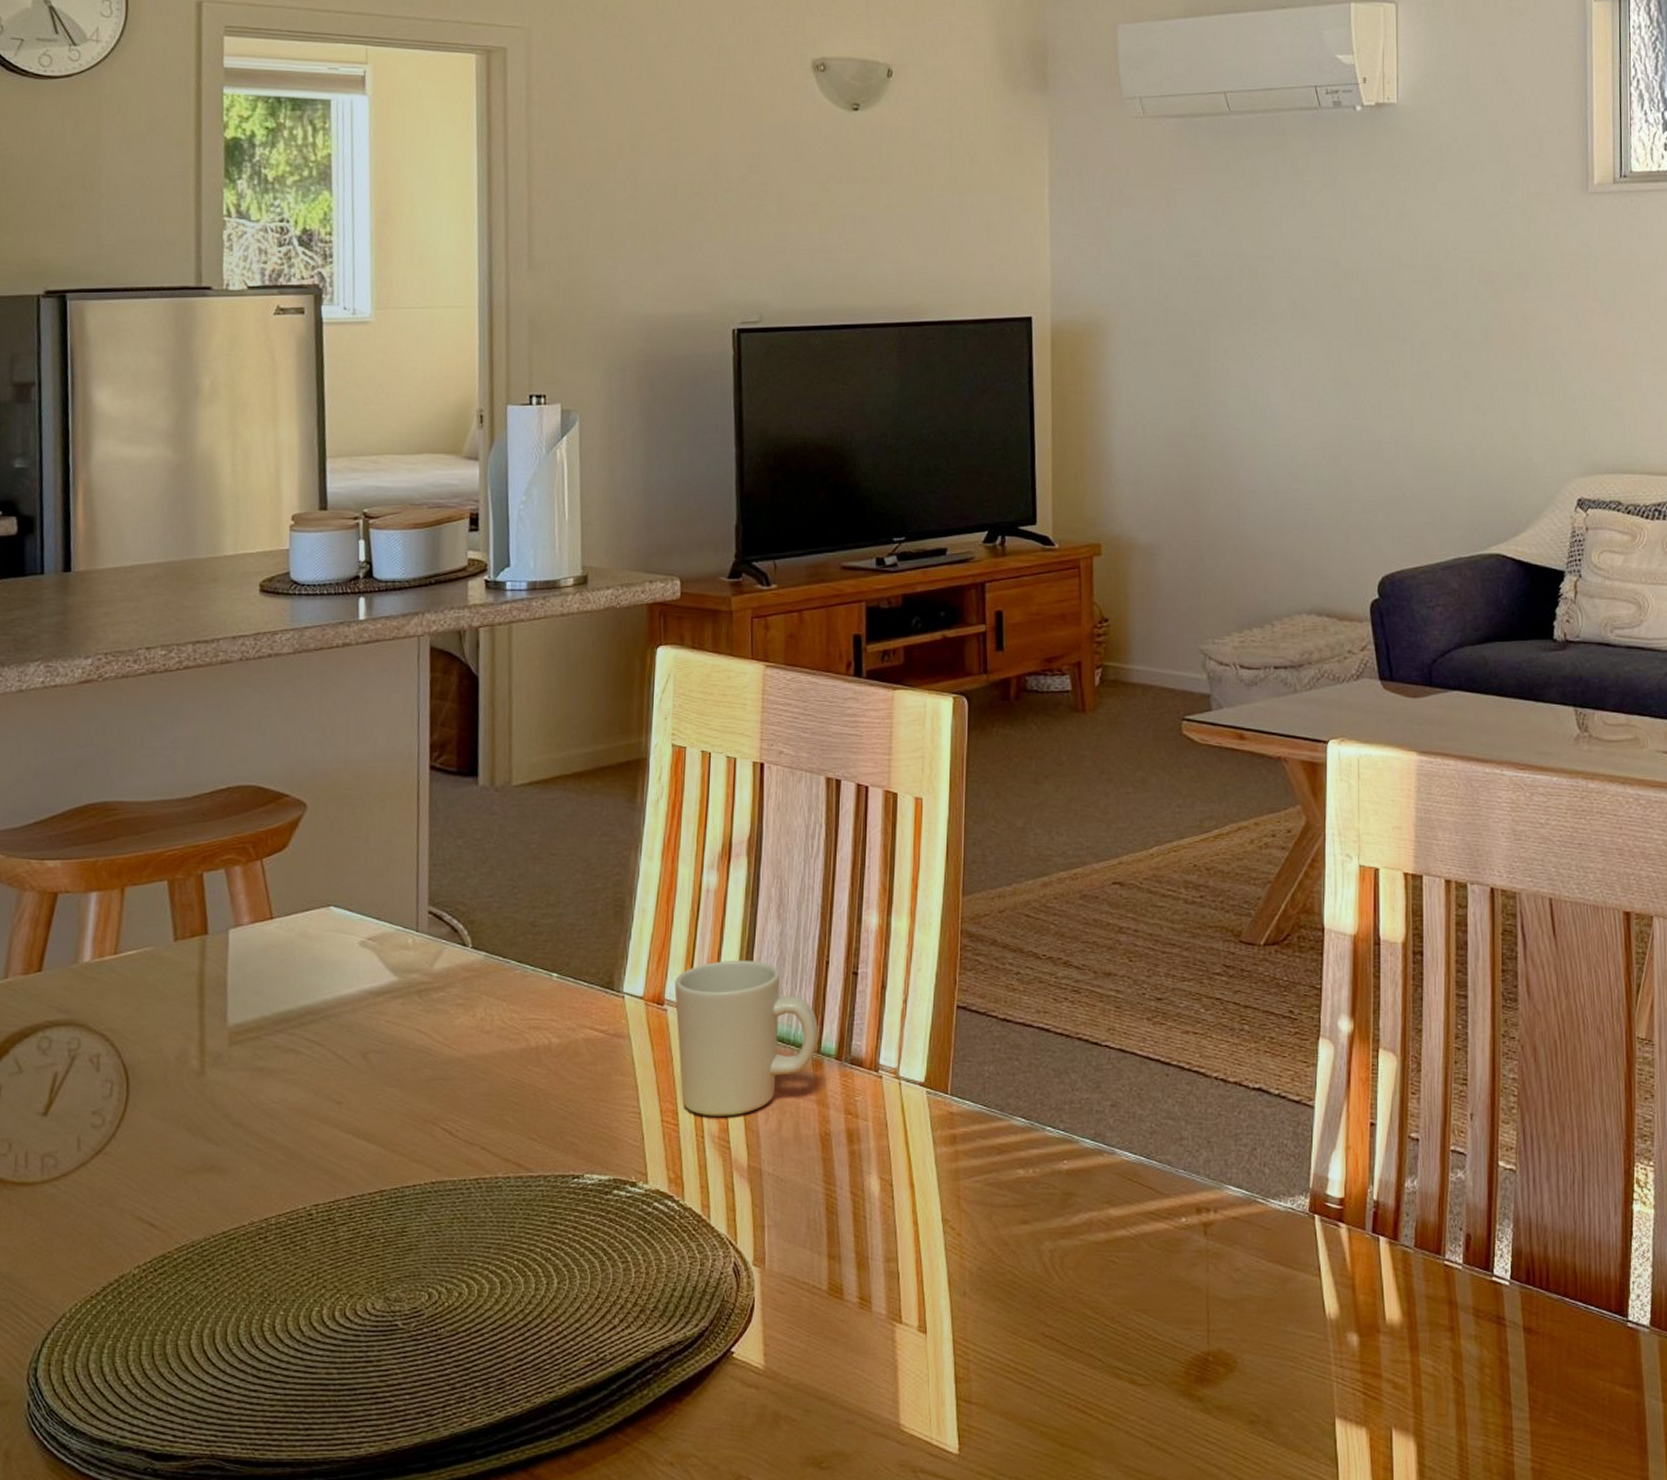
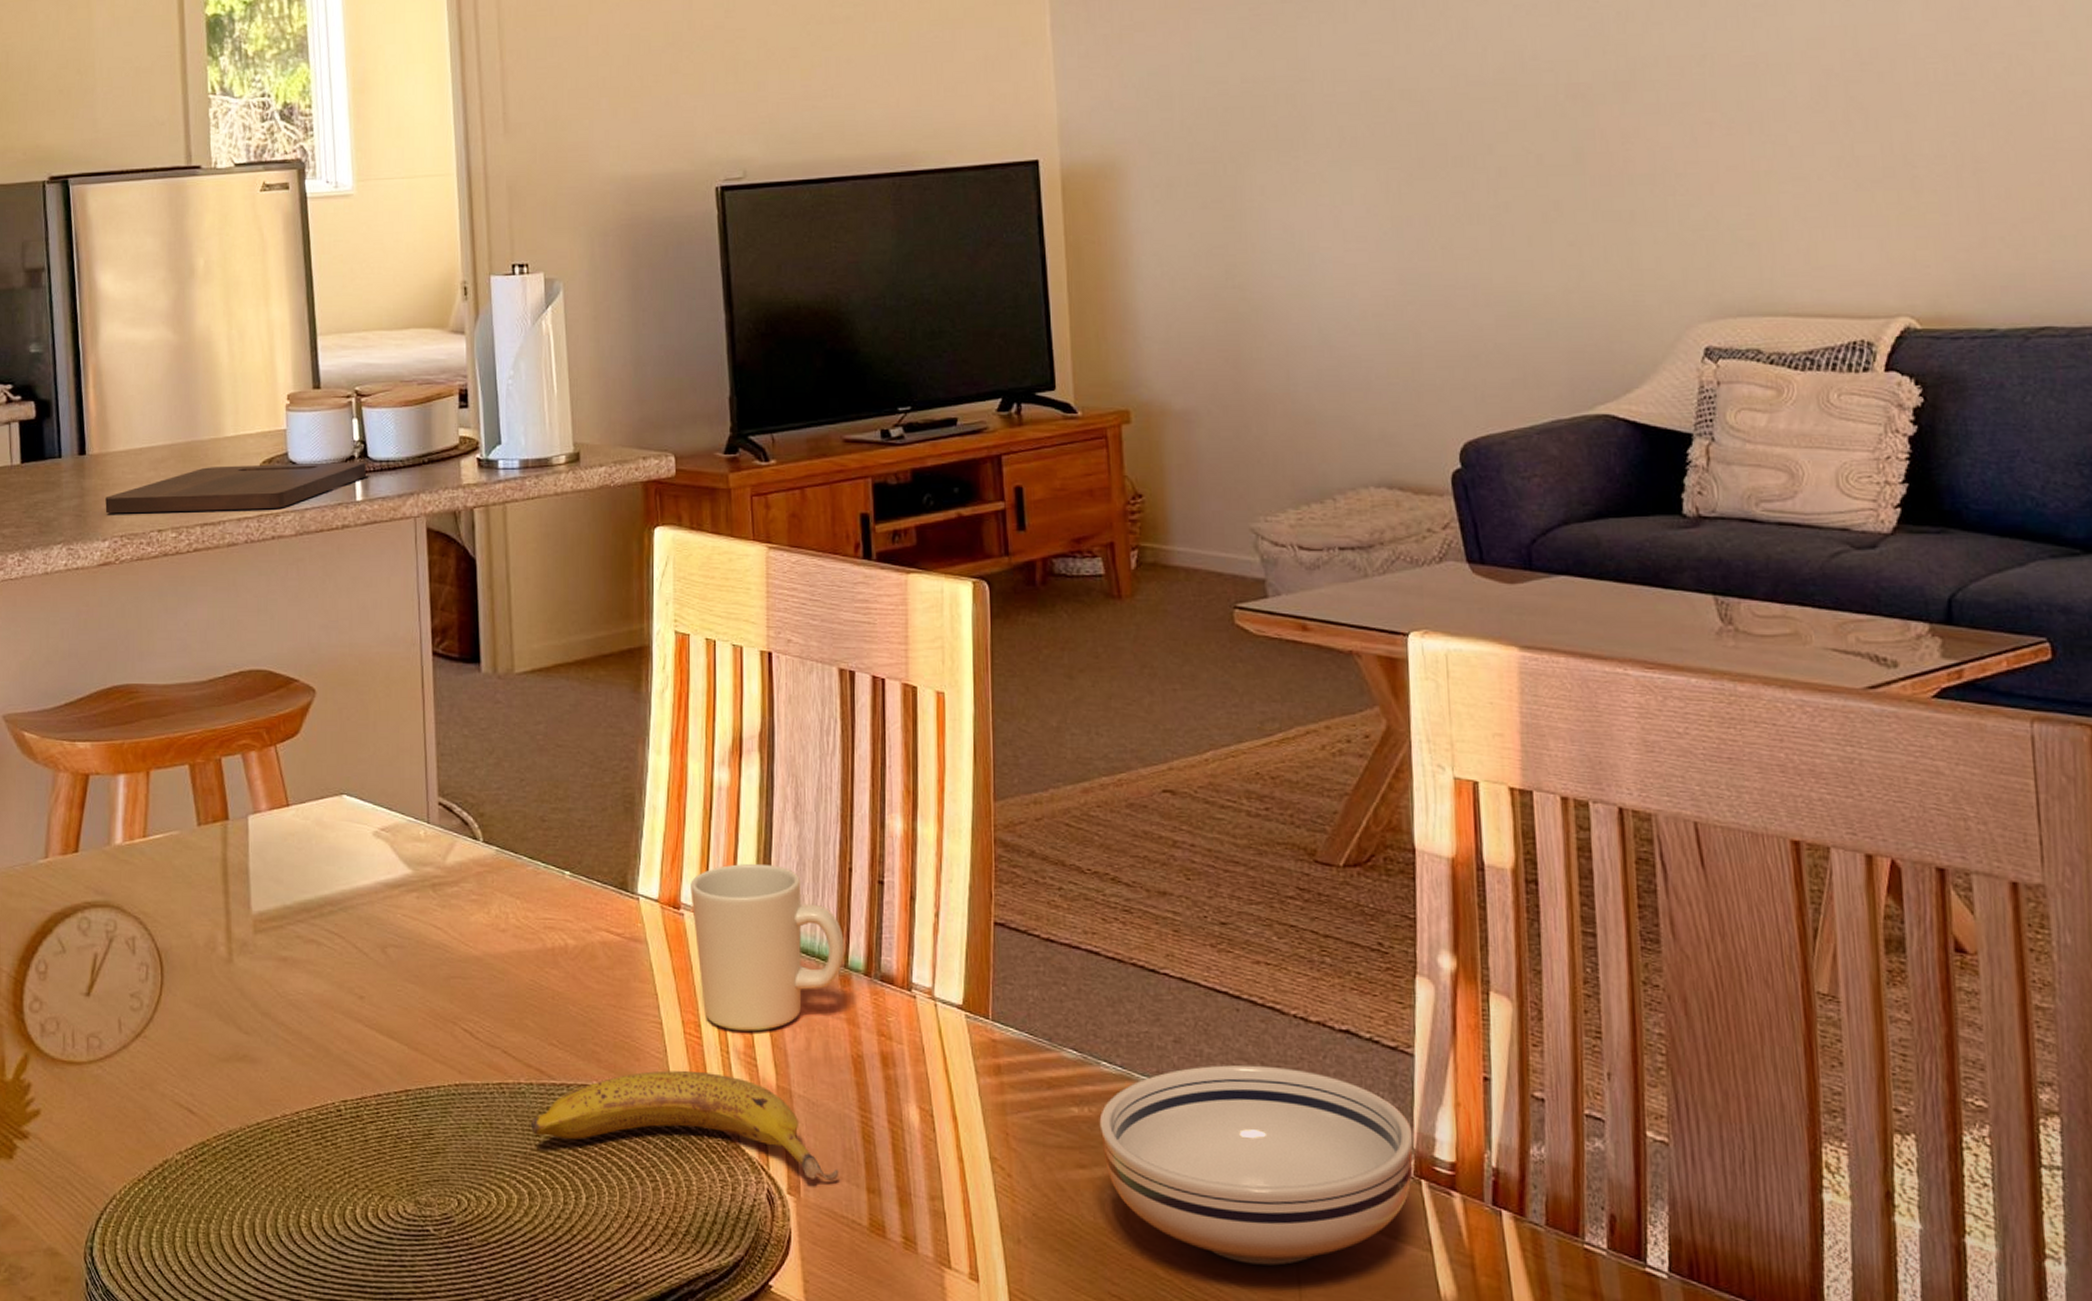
cutting board: none [89,582,371,631] -> present [105,462,367,514]
fruit: none [505,1156,803,1252] -> present [530,1070,839,1182]
bowl: none [1042,1123,1310,1299] -> present [1099,1064,1414,1266]

